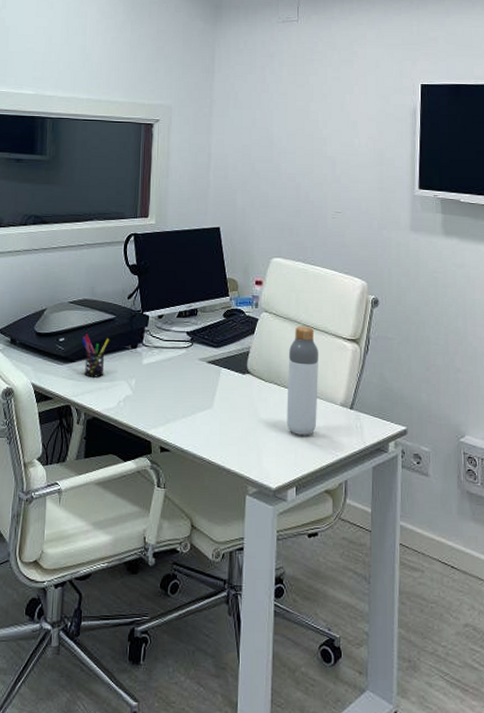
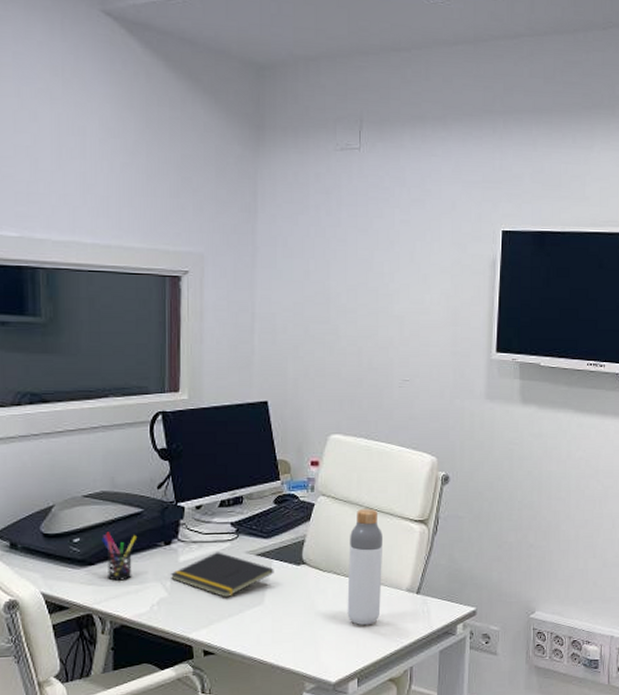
notepad: none [135,357,223,400] -> present [171,552,274,598]

